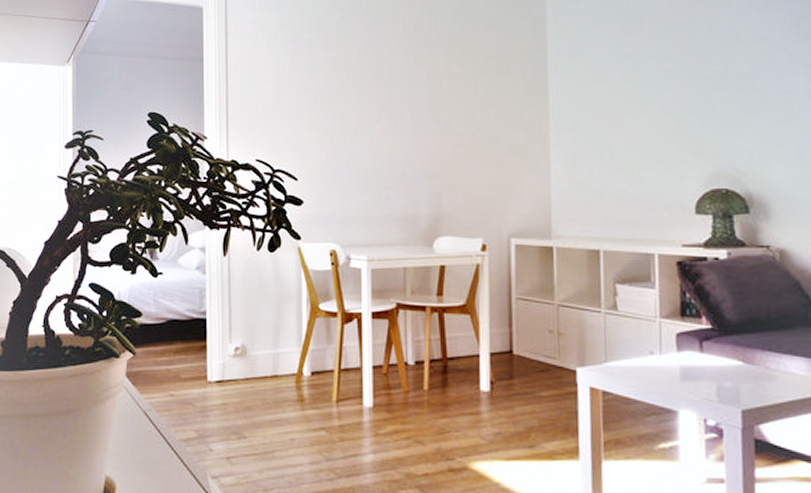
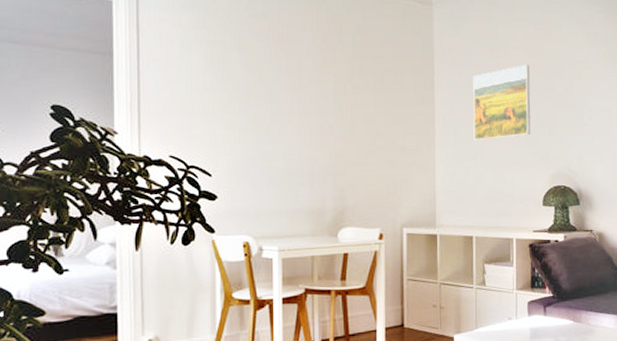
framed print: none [597,41,677,135] -> present [473,65,531,140]

